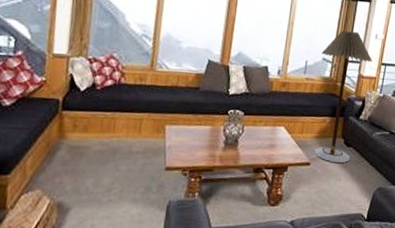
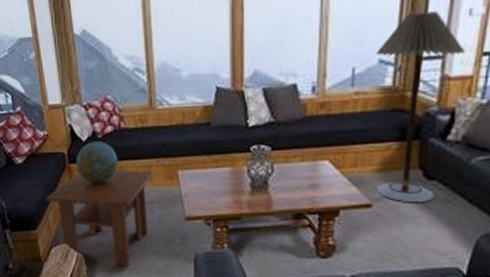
coffee table: none [27,119,144,214] -> present [46,170,154,266]
decorative globe: none [68,92,113,131] -> present [75,142,119,183]

